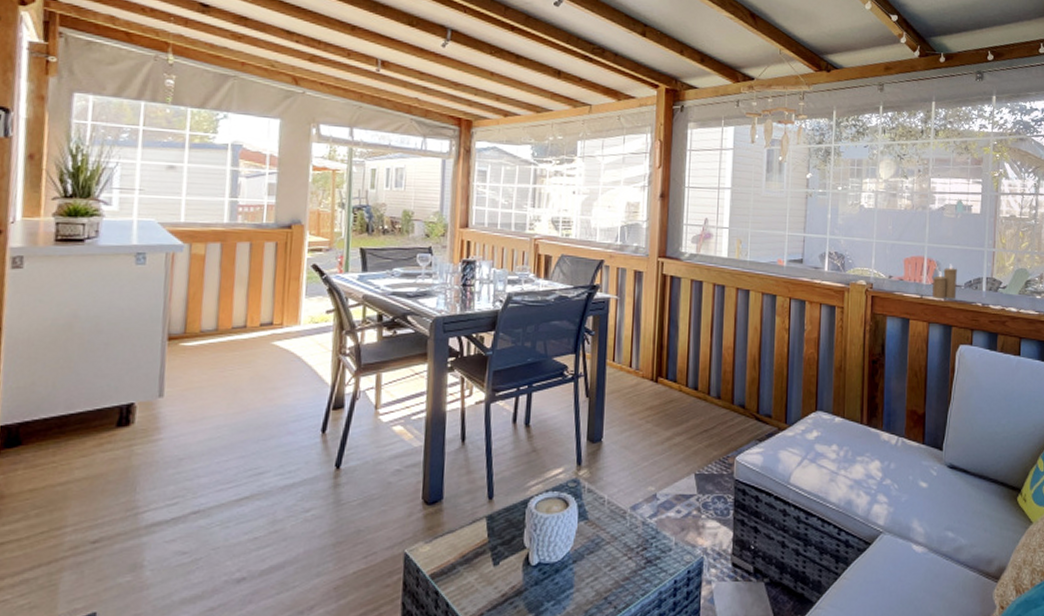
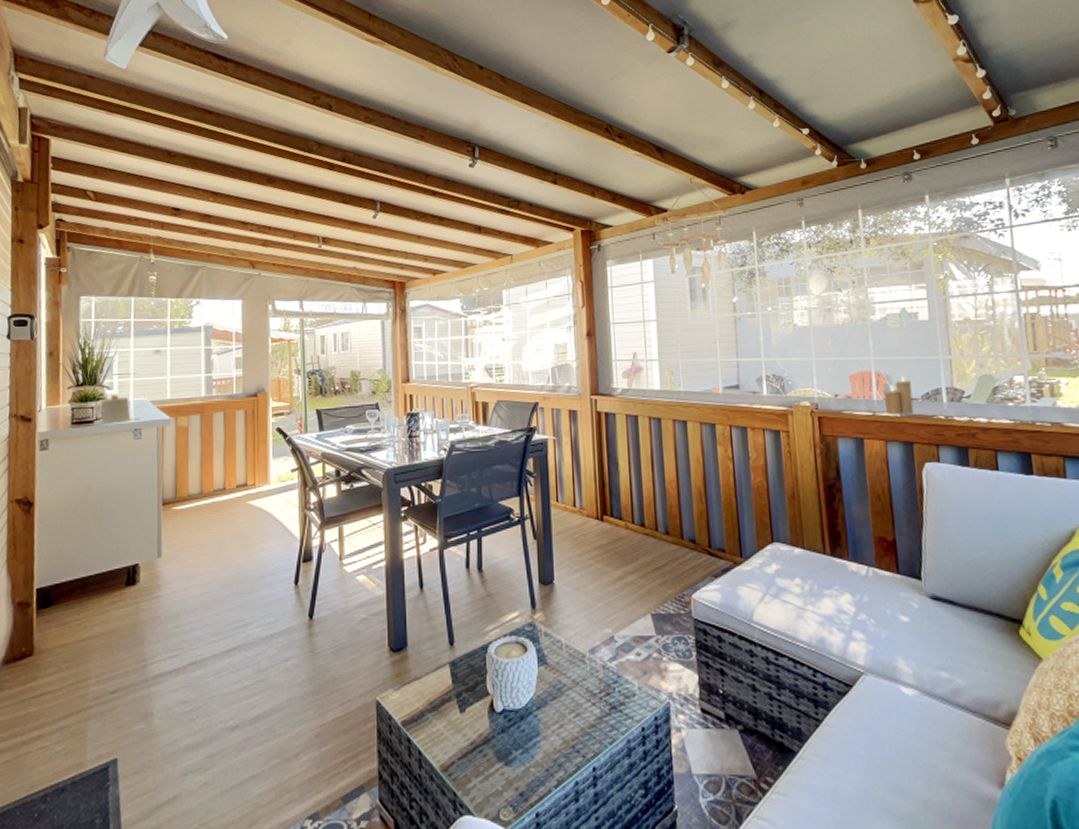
candle: none [94,211,133,245] -> present [100,394,131,424]

